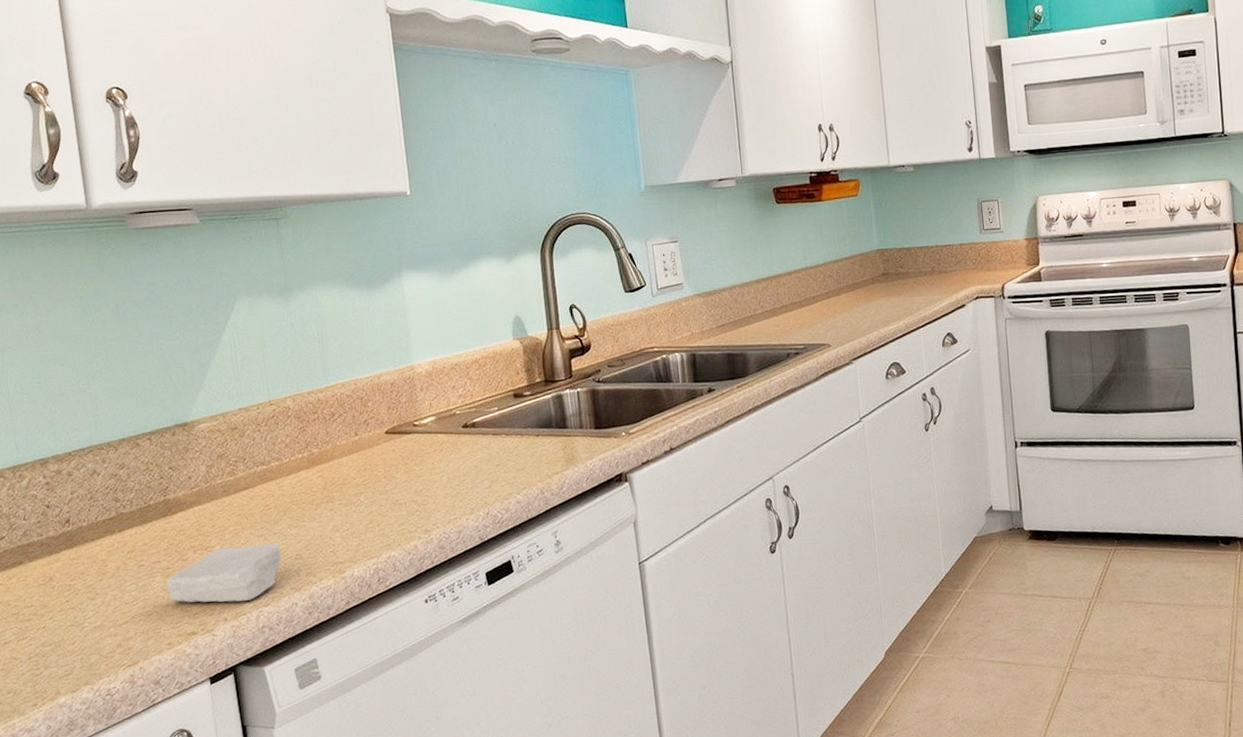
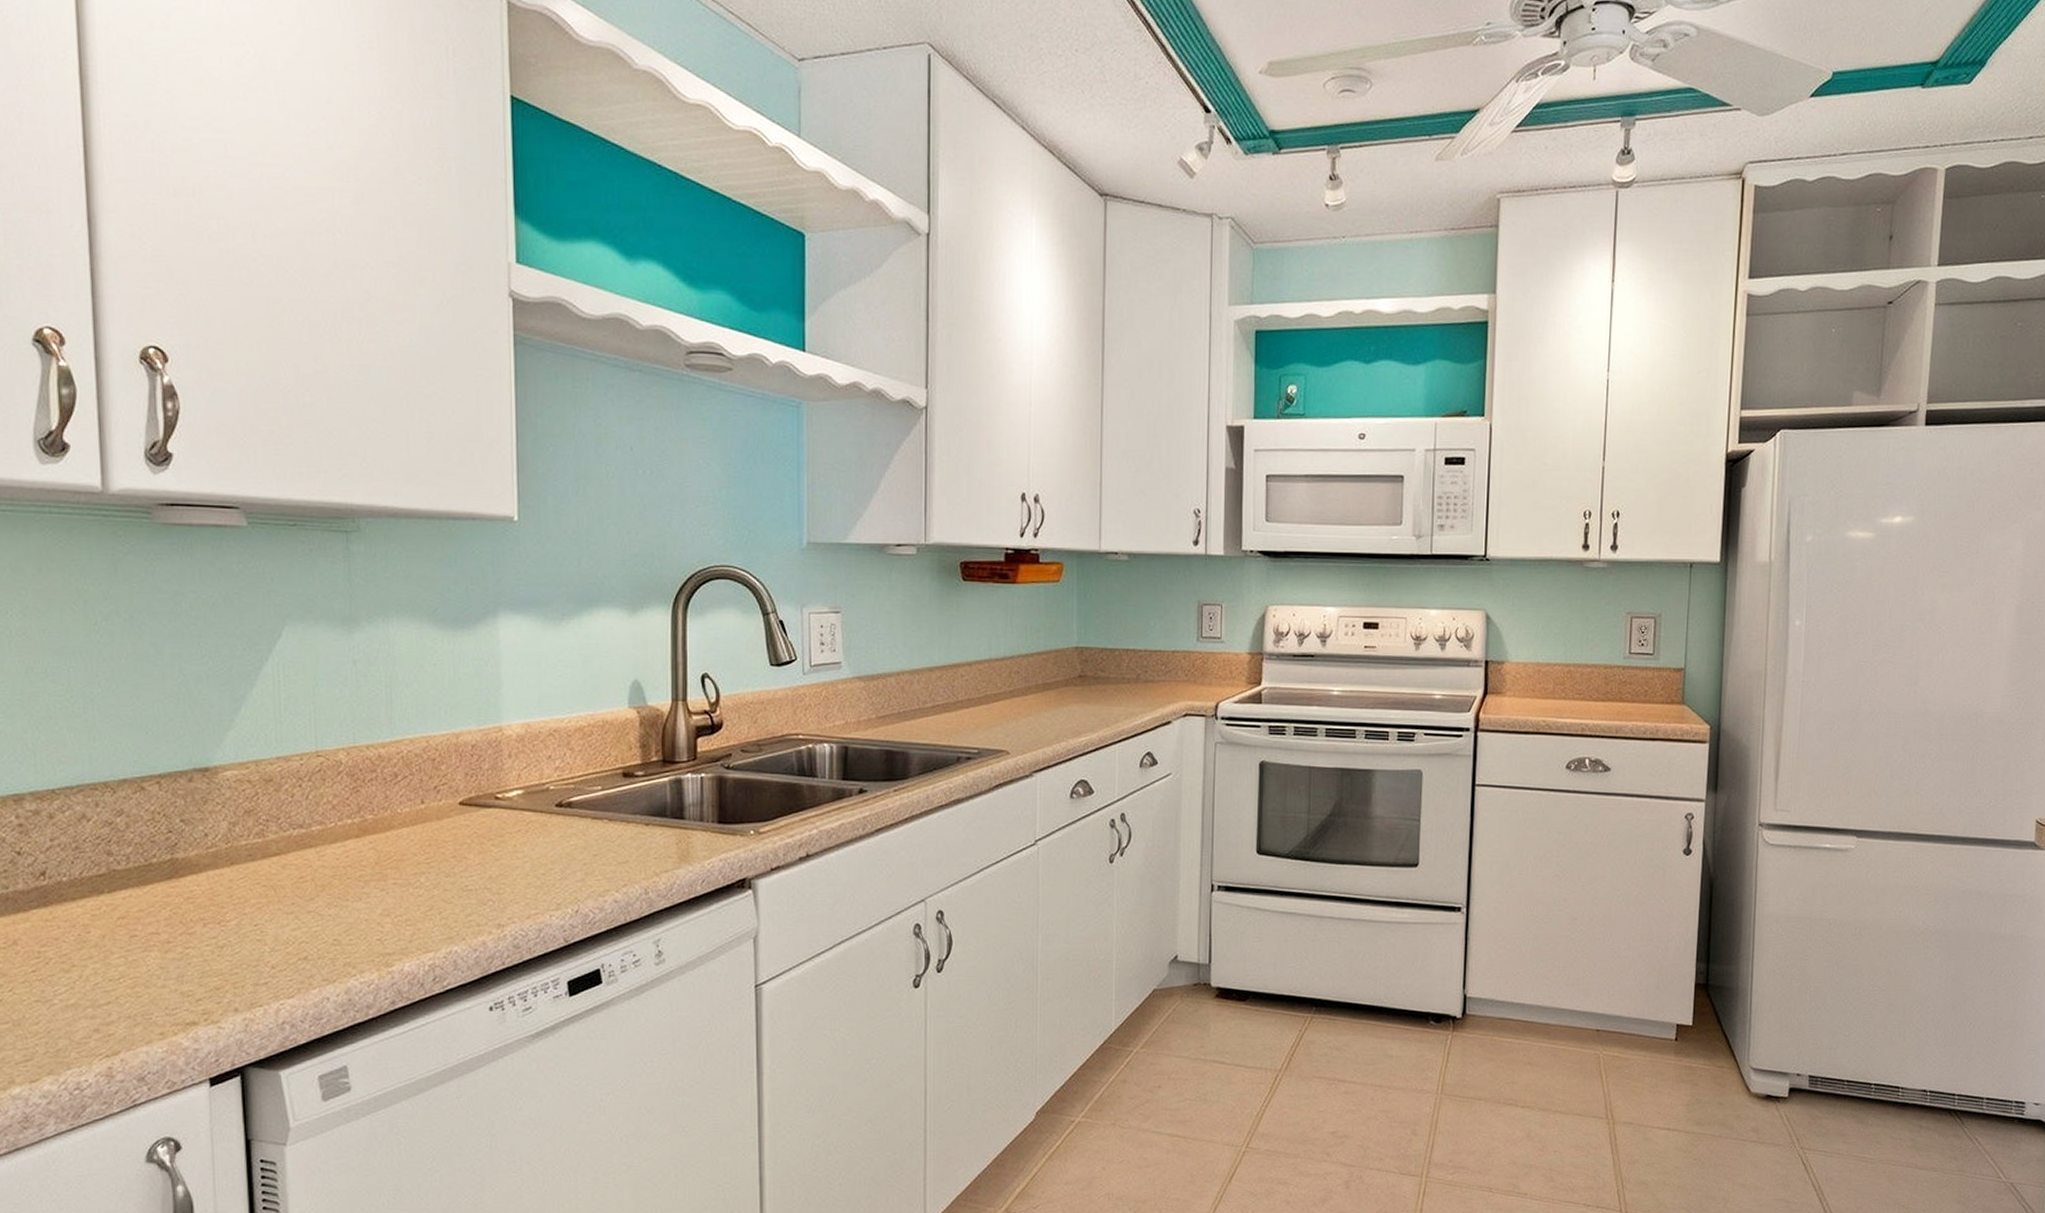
soap bar: present [166,542,282,603] -> none [164,922,315,991]

